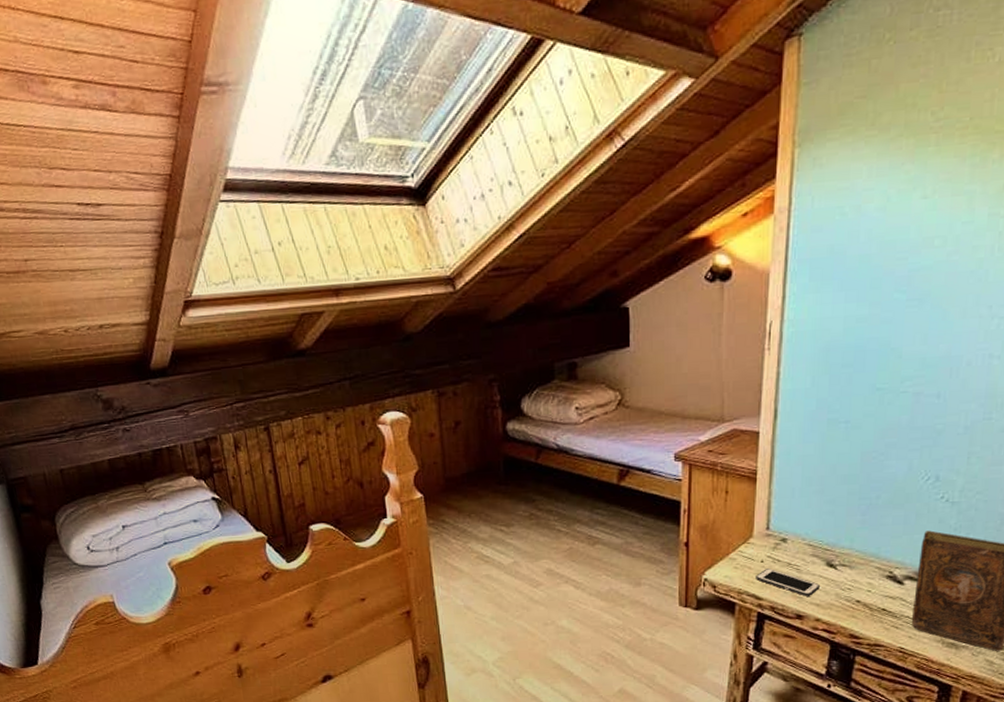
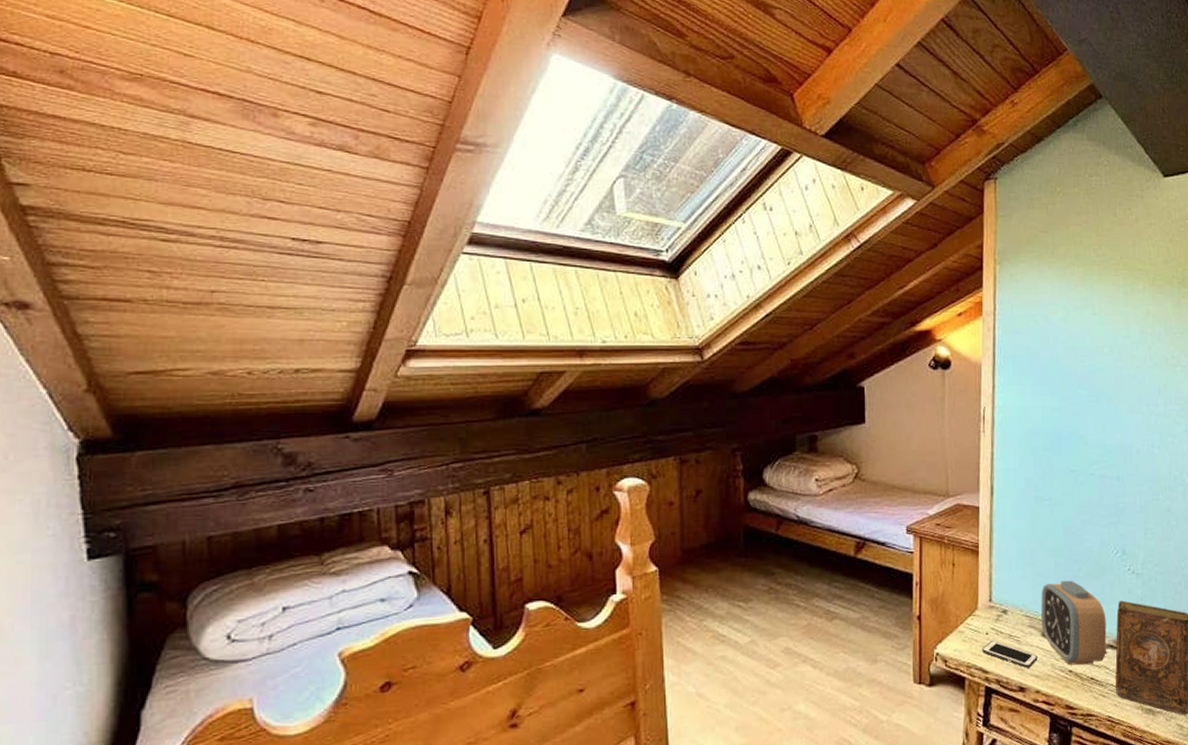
alarm clock: none [827,508,907,596] -> present [1041,580,1107,666]

